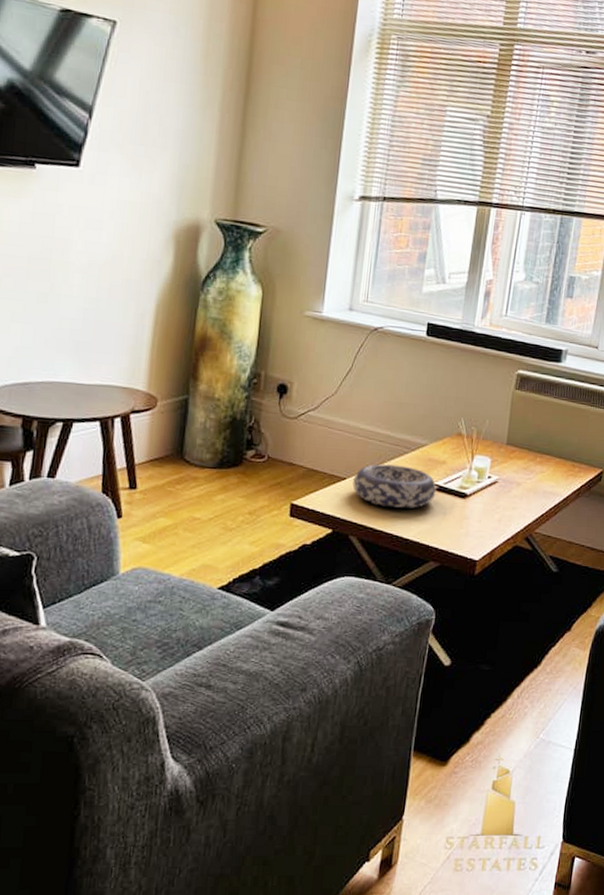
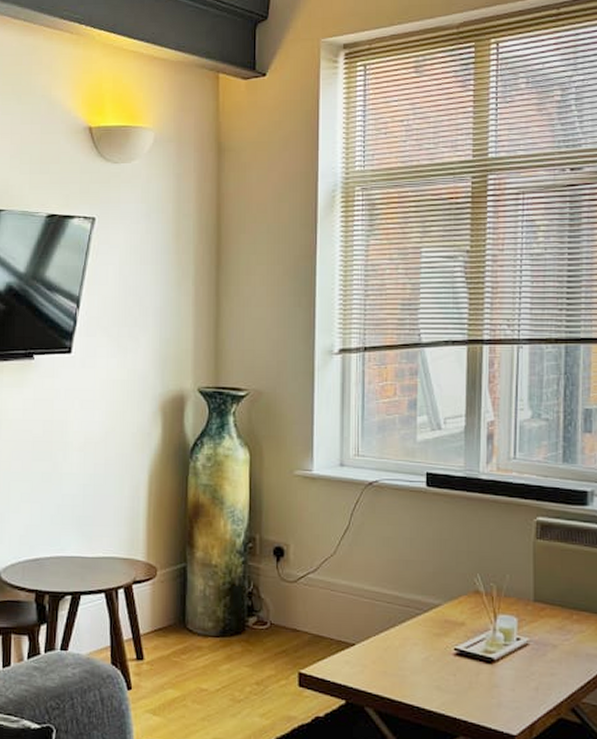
decorative bowl: present [352,464,437,508] -> none [363,627,458,676]

